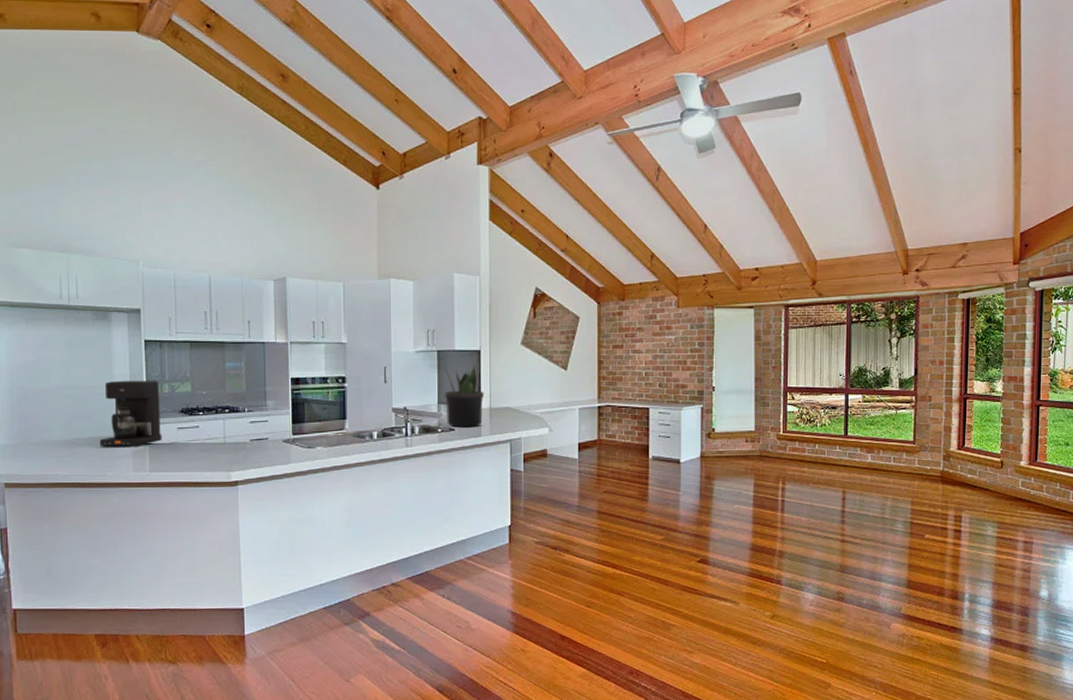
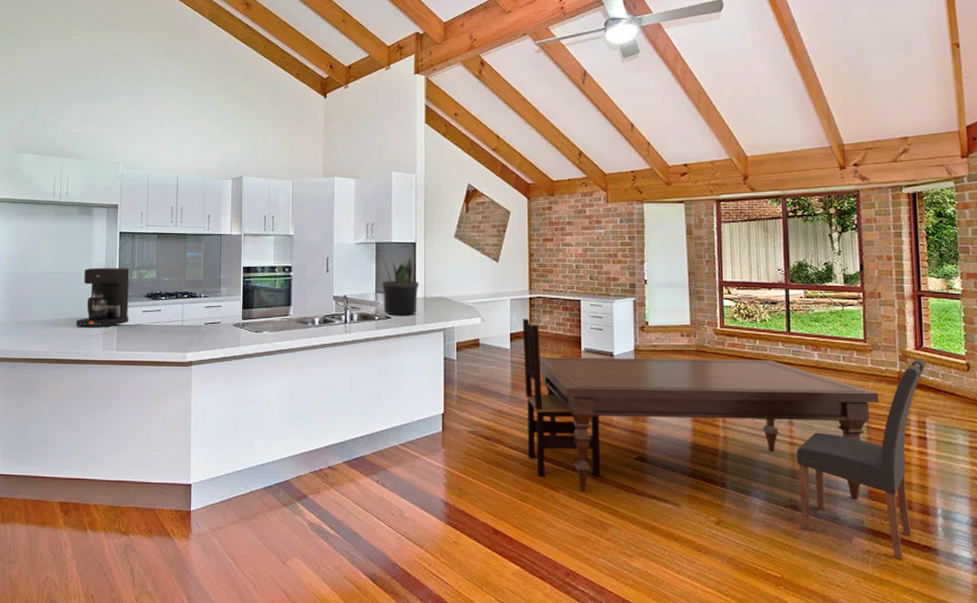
dining chair: none [591,428,665,583] -> present [522,319,601,477]
dining table: none [607,463,922,596] -> present [539,357,879,500]
dining chair: none [846,457,967,641] -> present [796,358,927,560]

